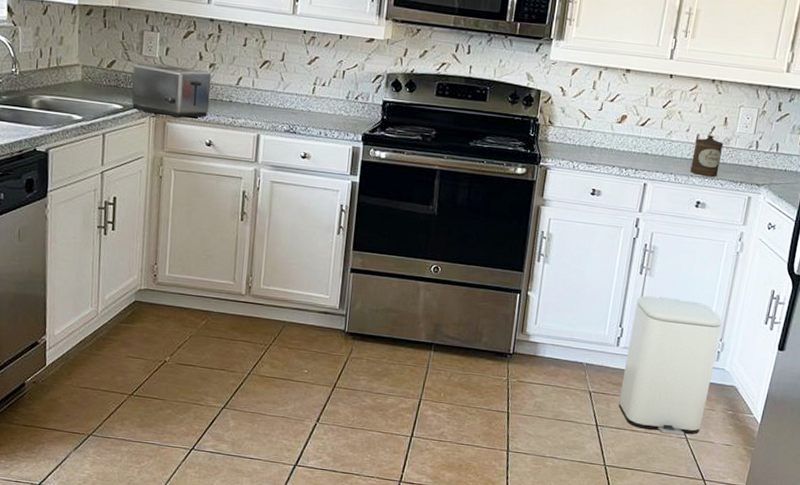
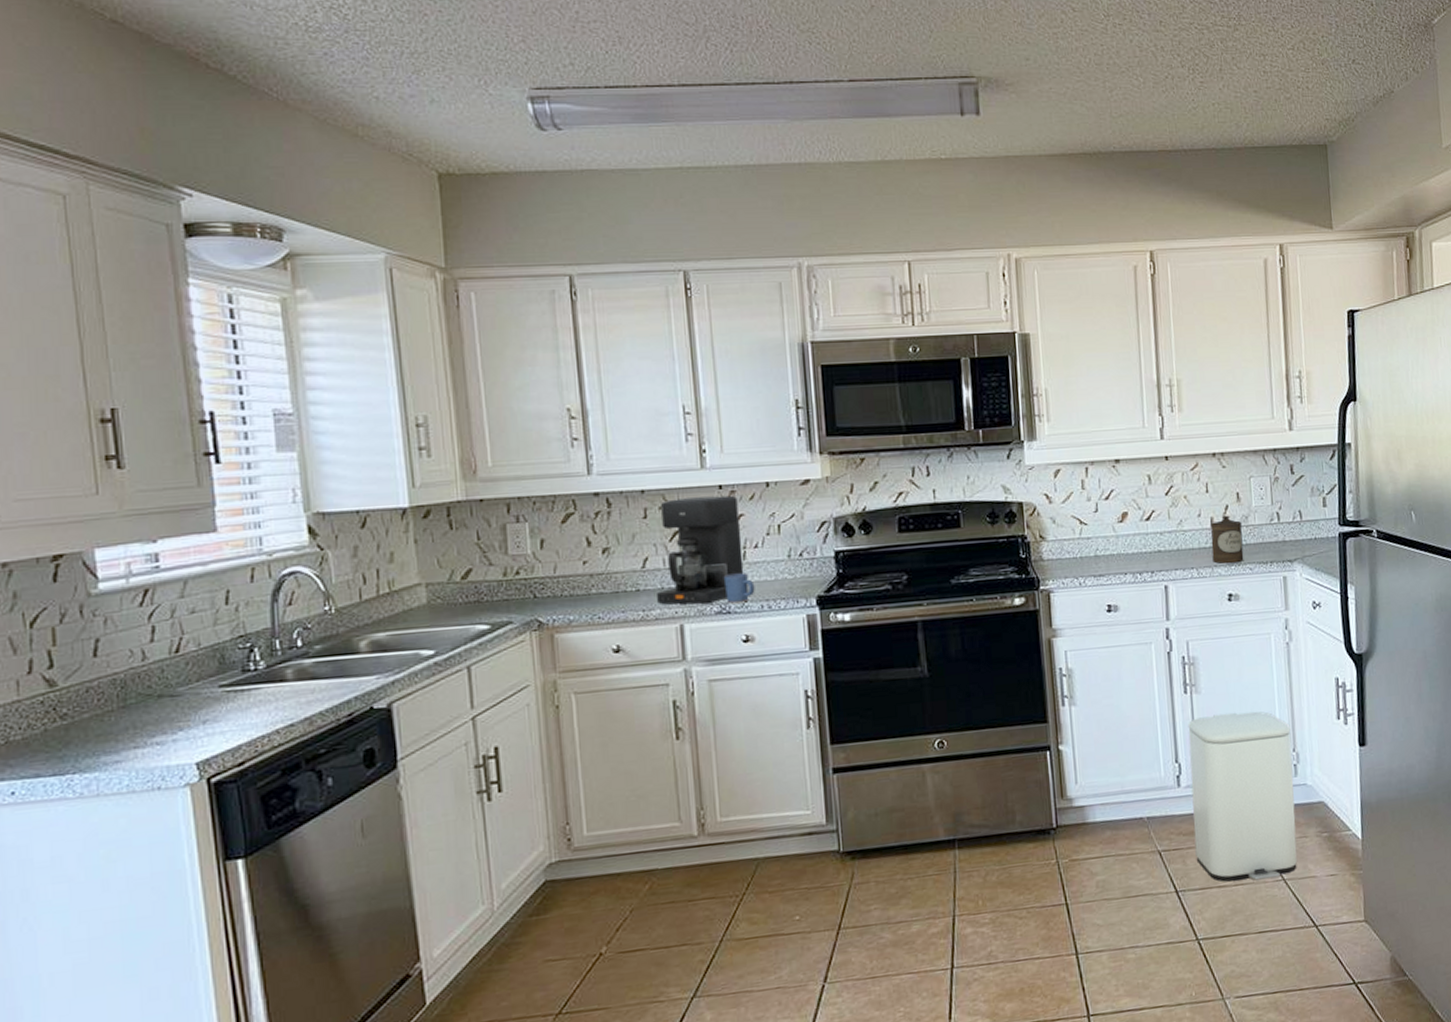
toaster: present [131,63,211,119] -> none [497,558,610,627]
coffee maker: none [244,35,316,122] -> present [657,495,744,604]
mug: none [294,102,318,128] -> present [723,573,755,604]

